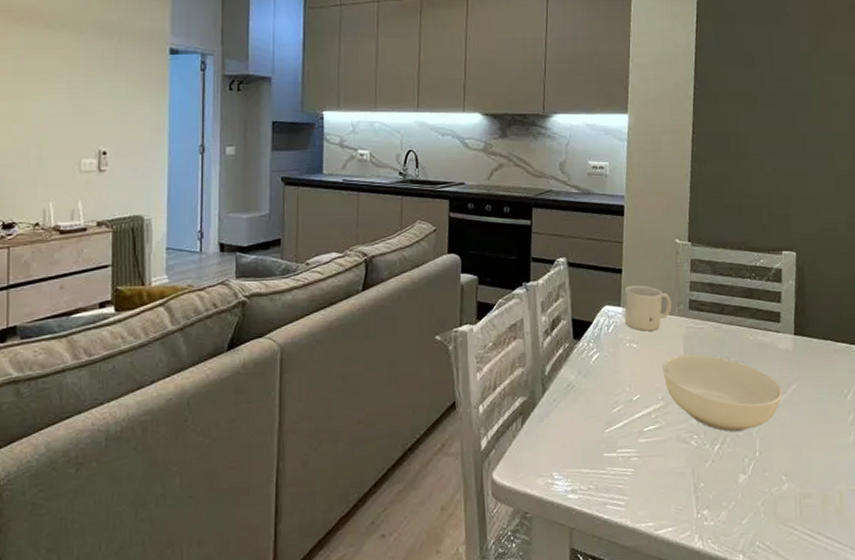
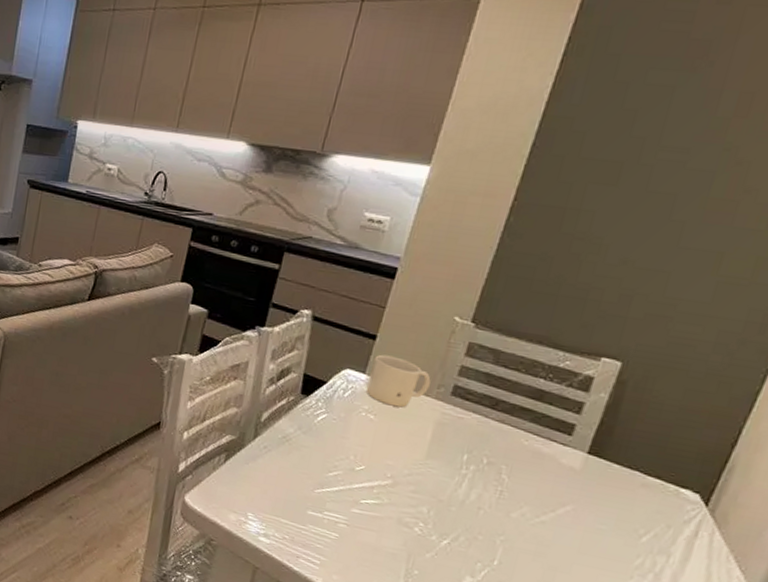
bowl: present [662,354,783,432] -> none [398,438,552,536]

